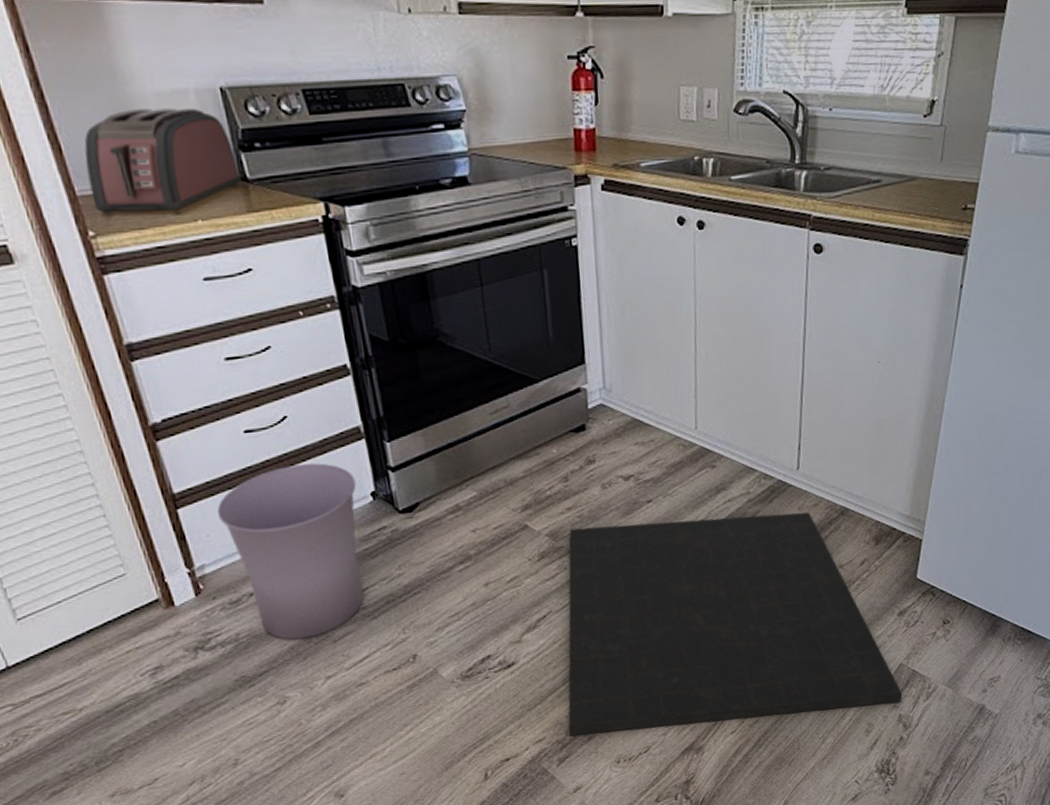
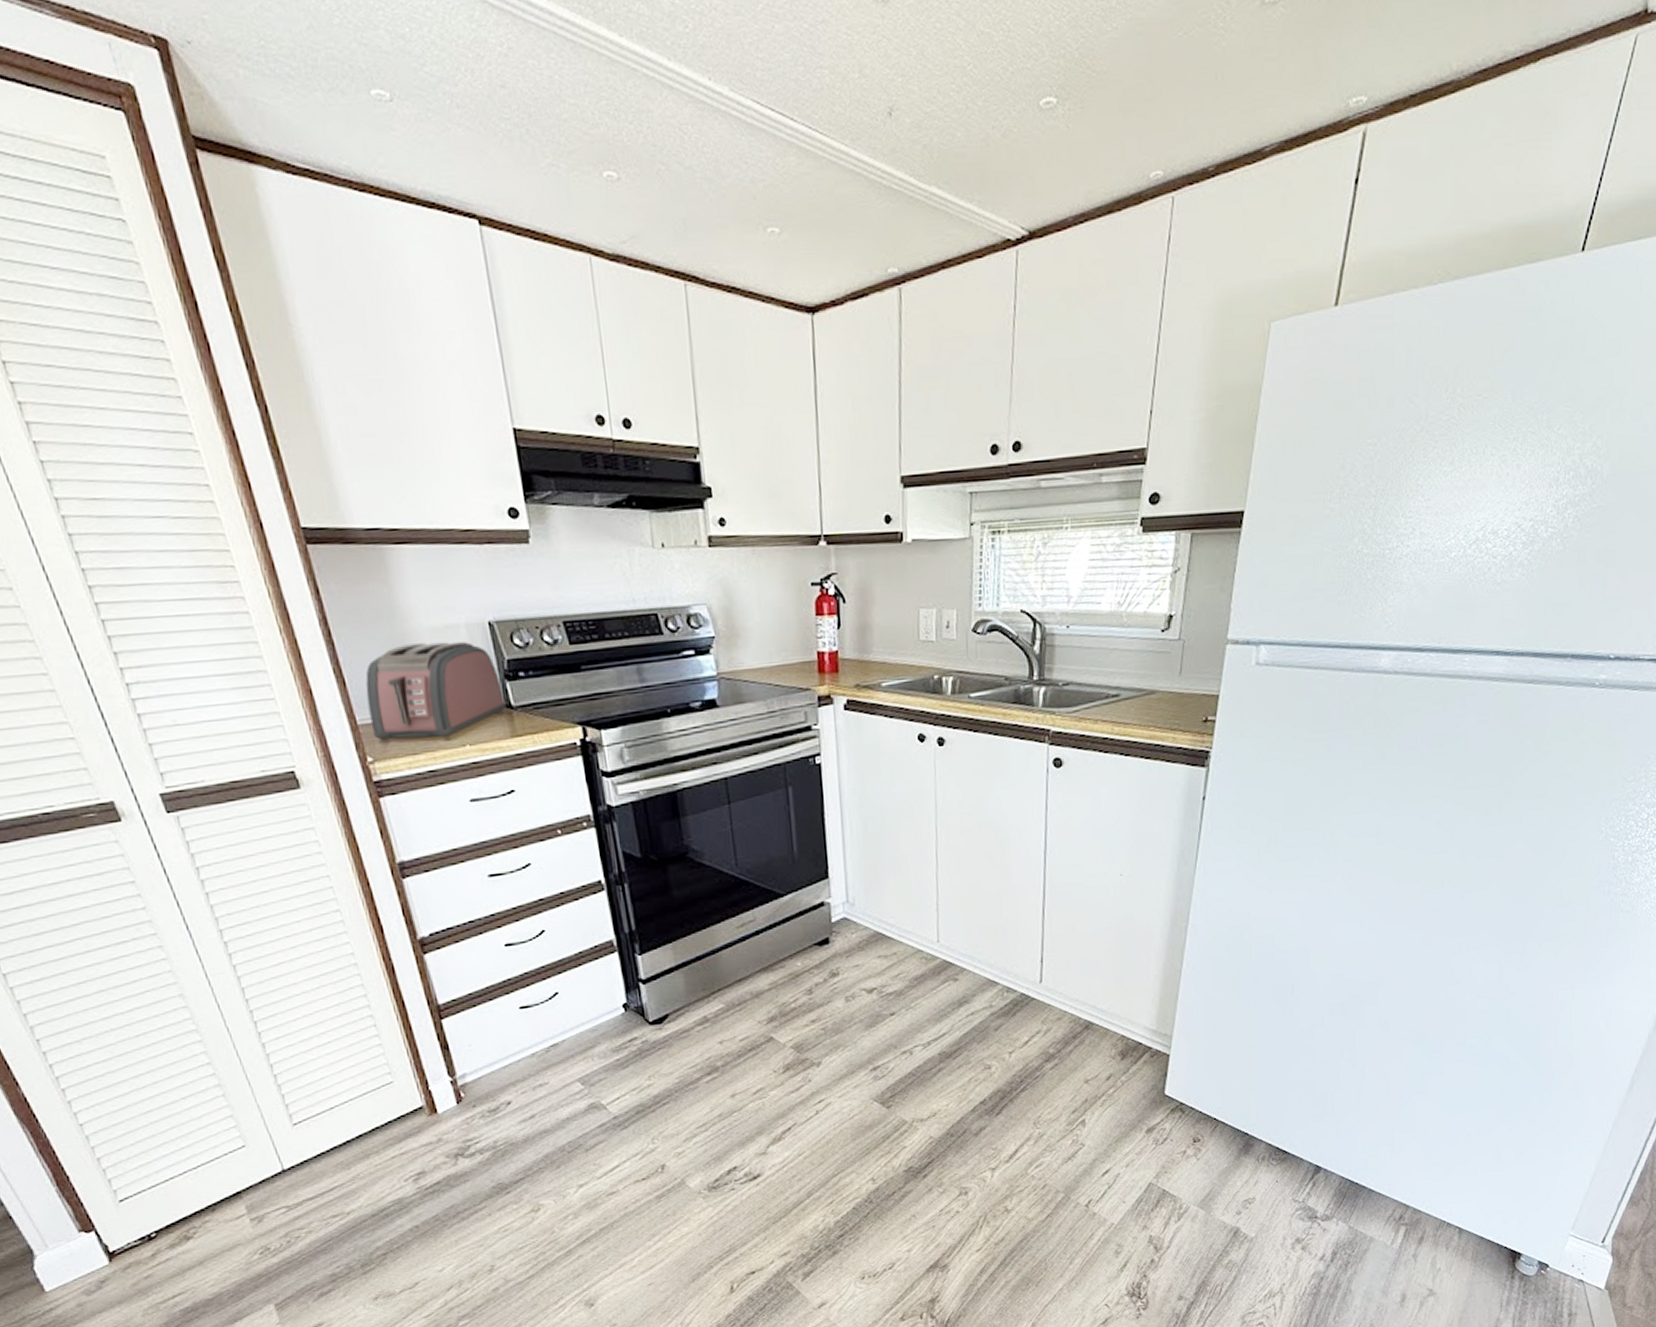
waste bin: present [216,463,365,640] -> none [478,975,616,1148]
doormat: present [568,512,903,736] -> none [813,1026,1153,1250]

